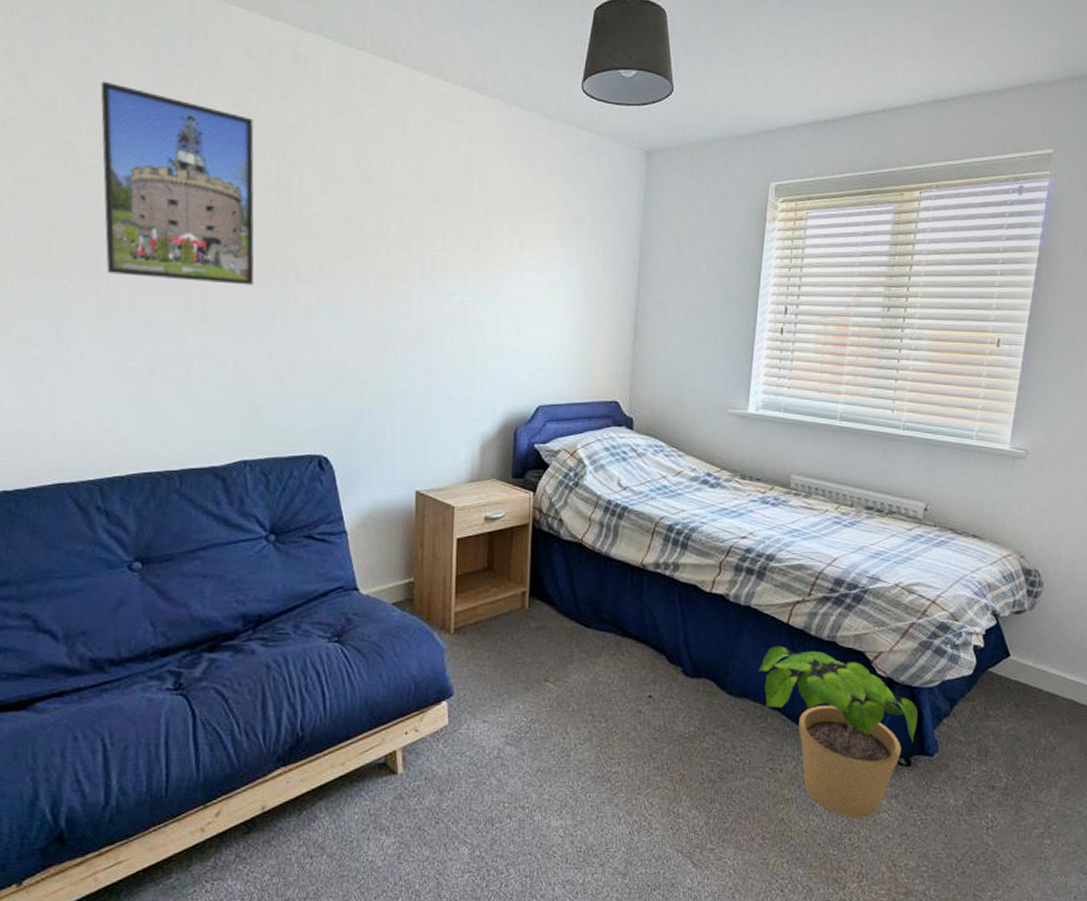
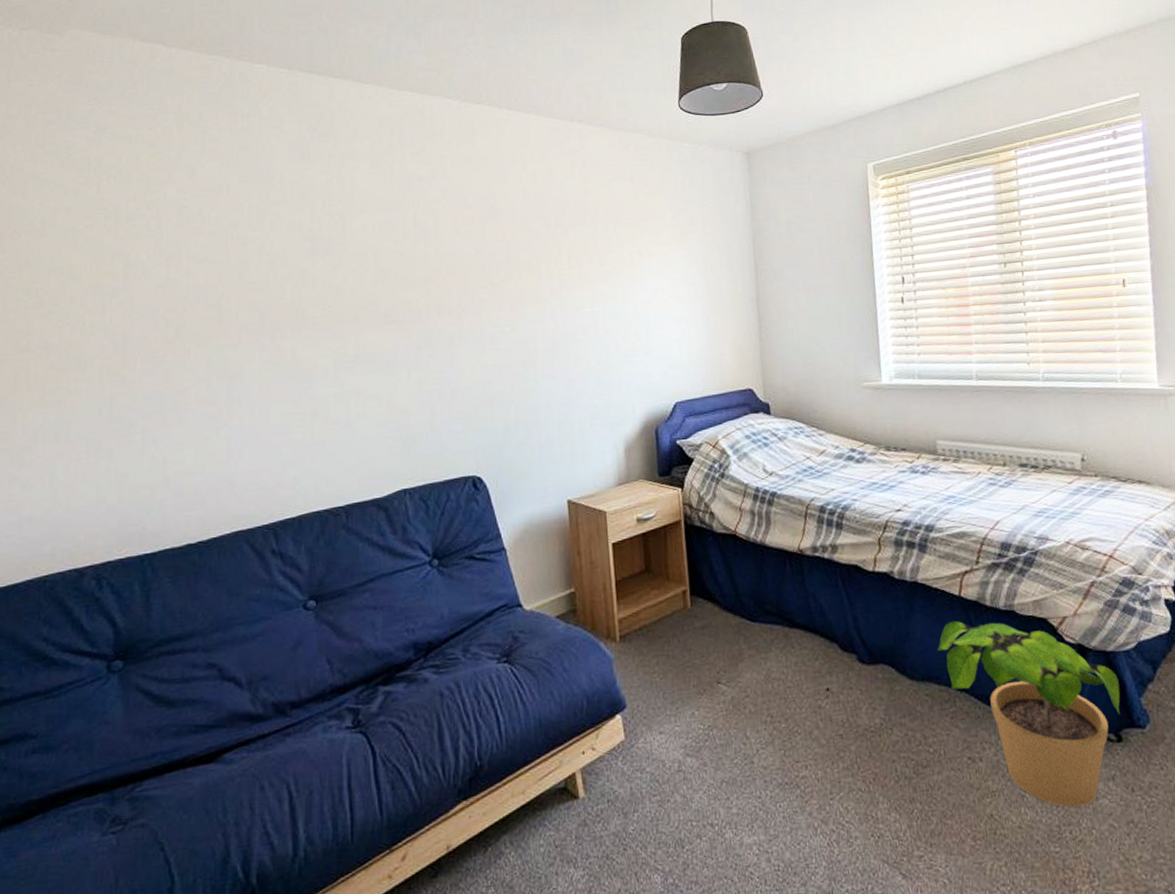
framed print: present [100,81,254,286] -> none [258,163,401,331]

